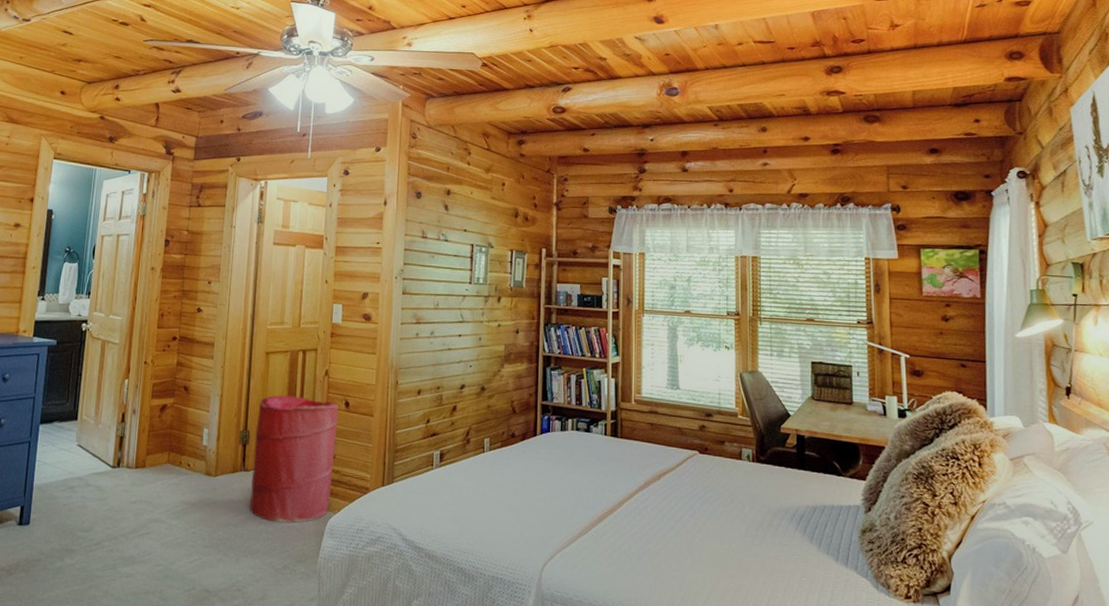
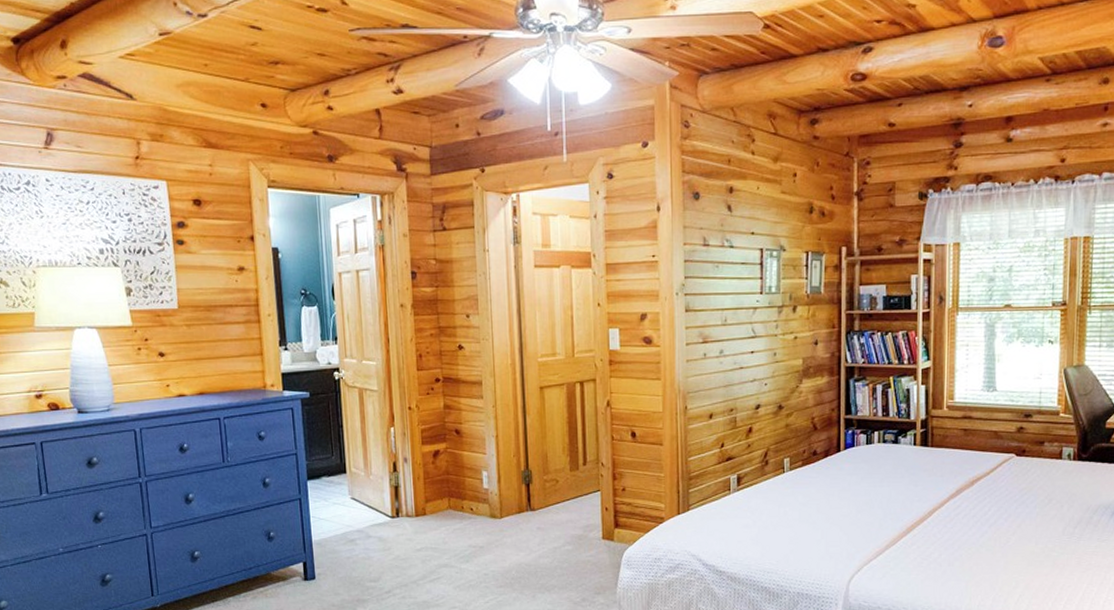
laundry hamper: present [250,395,338,523] -> none [538,430,625,558]

